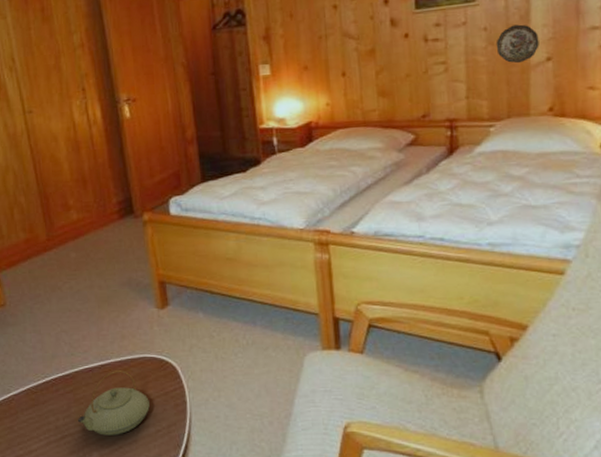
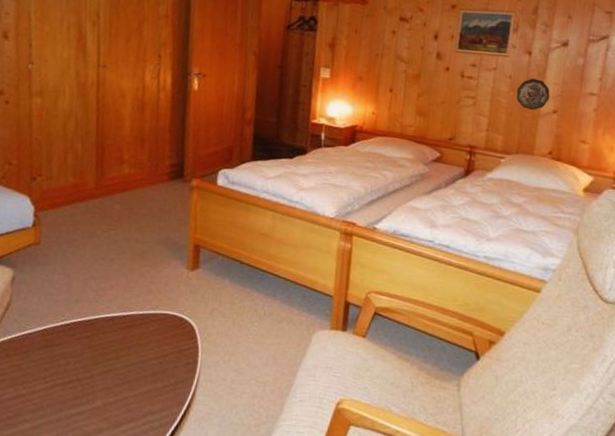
teapot: present [77,370,150,436] -> none [87,323,163,386]

